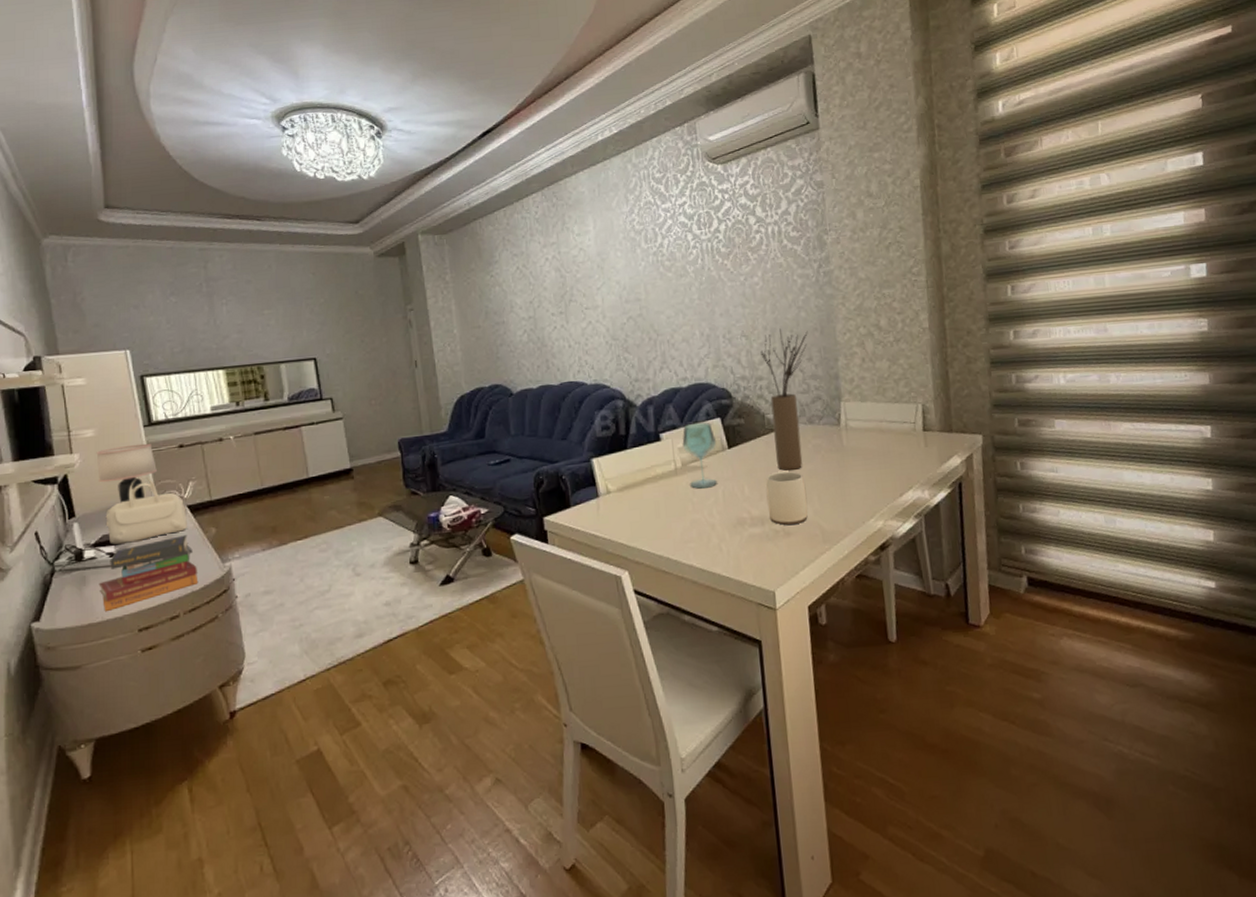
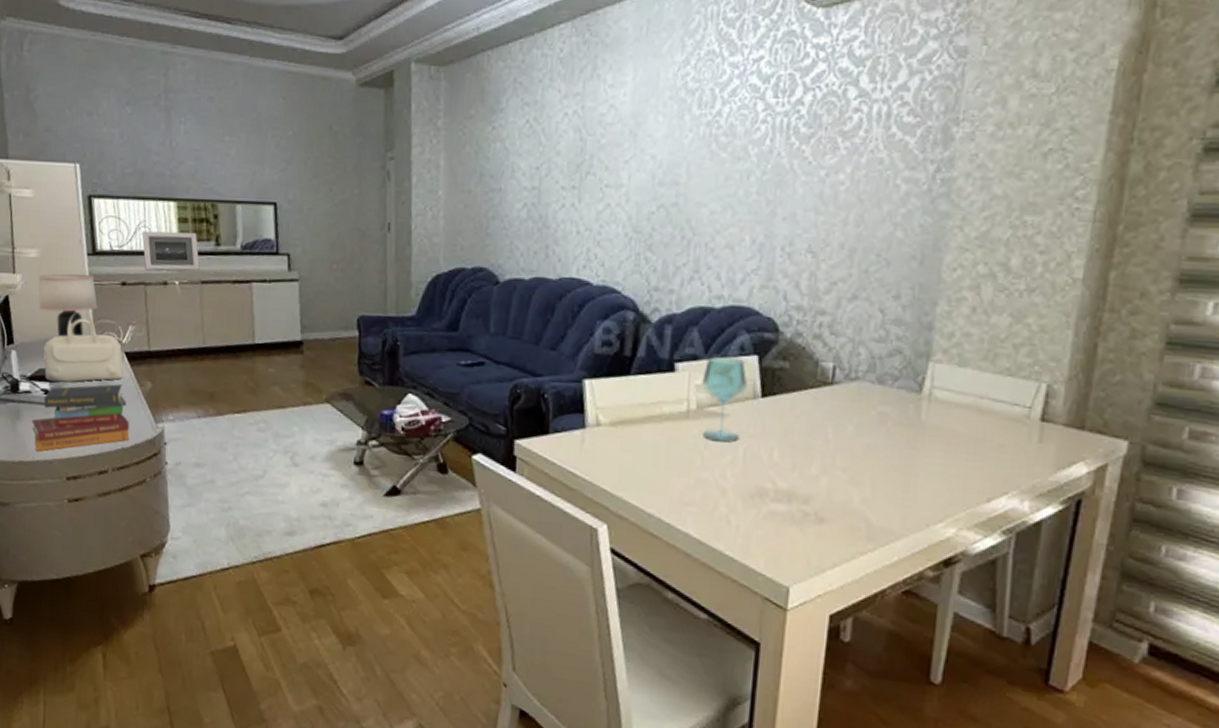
picture frame: none [194,392,252,432] -> present [141,231,200,271]
vase: present [760,328,808,471] -> none [823,249,902,441]
mug: present [766,471,808,525] -> none [800,439,857,511]

